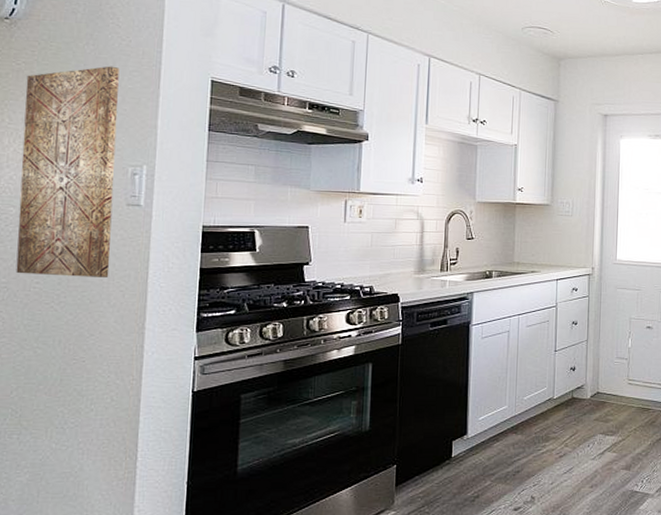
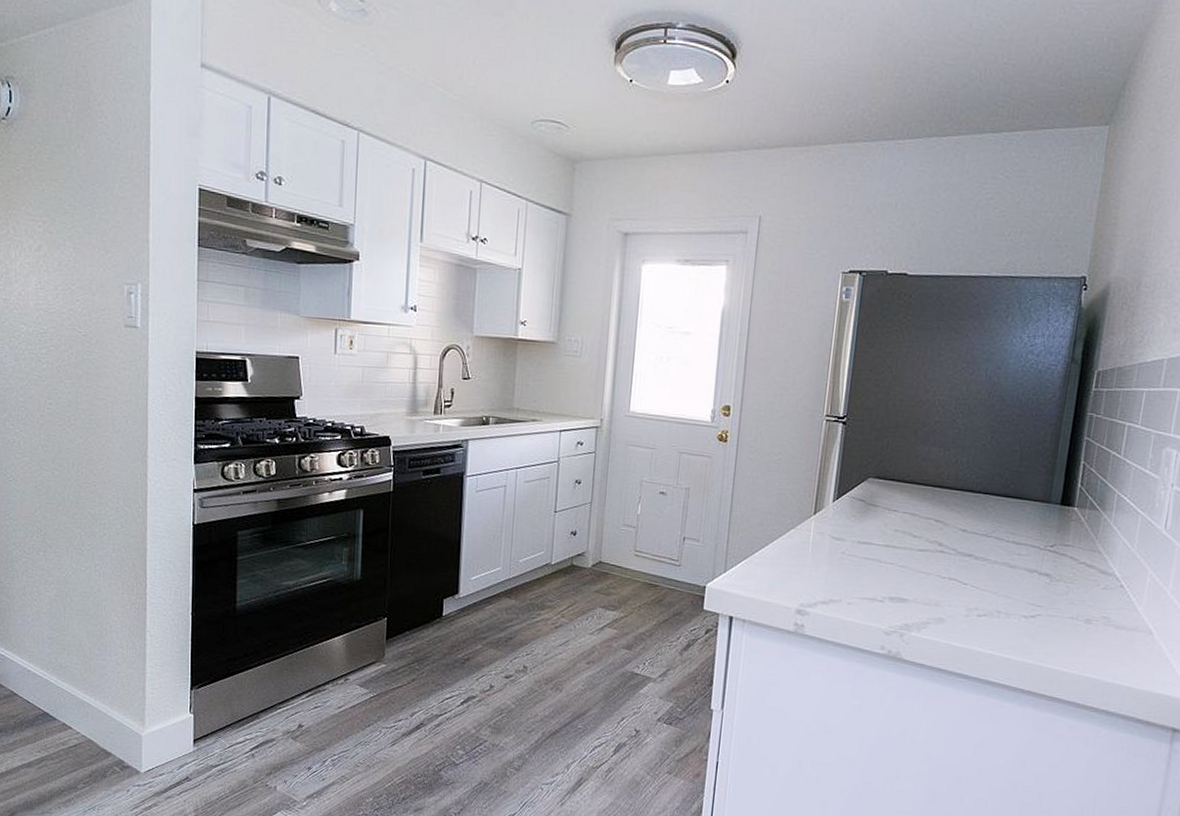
wall art: present [16,66,120,277] -> none [26,172,113,402]

